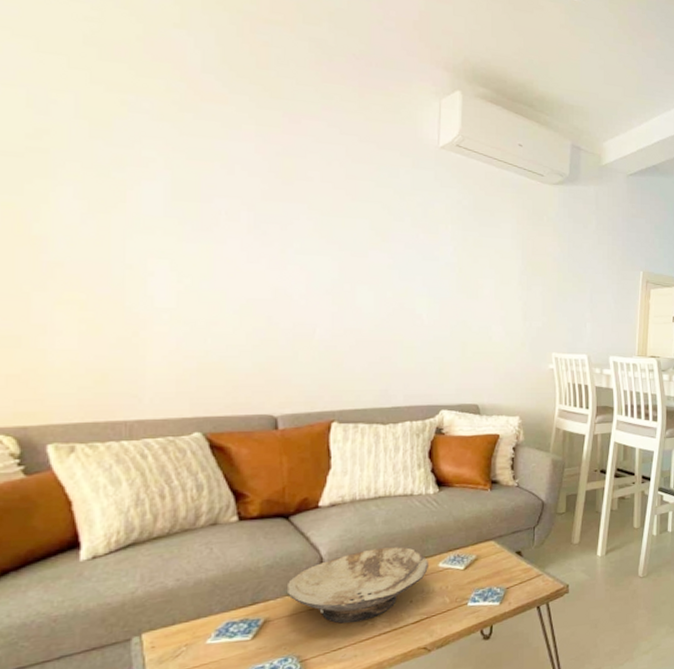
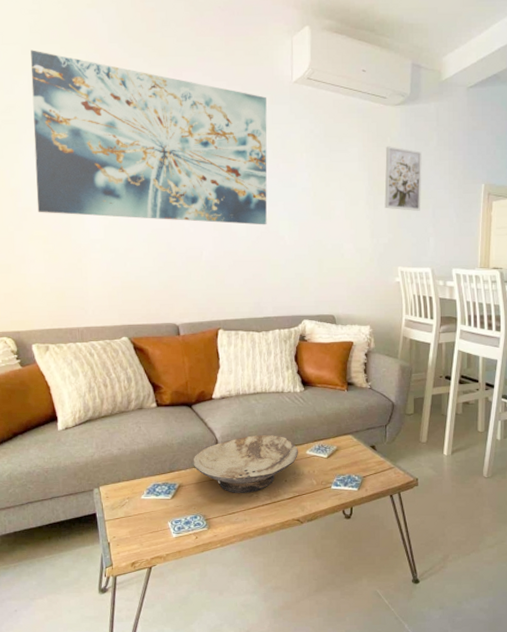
wall art: none [73,64,407,301] -> present [30,50,268,225]
wall art: none [539,225,580,295] -> present [384,146,422,211]

